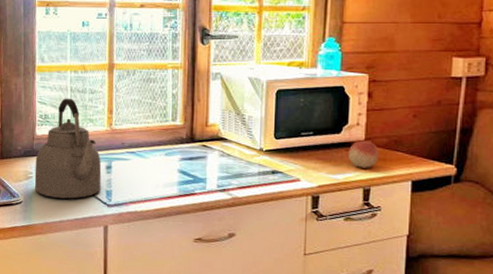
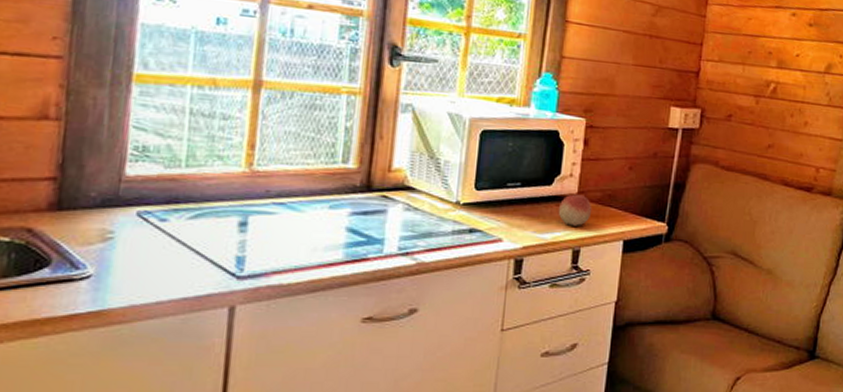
kettle: present [34,98,102,199] -> none [115,123,232,270]

